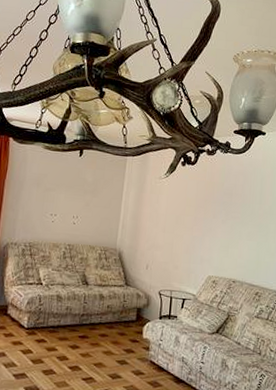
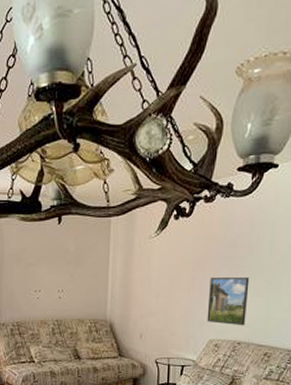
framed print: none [206,219,243,266] -> present [207,276,250,326]

